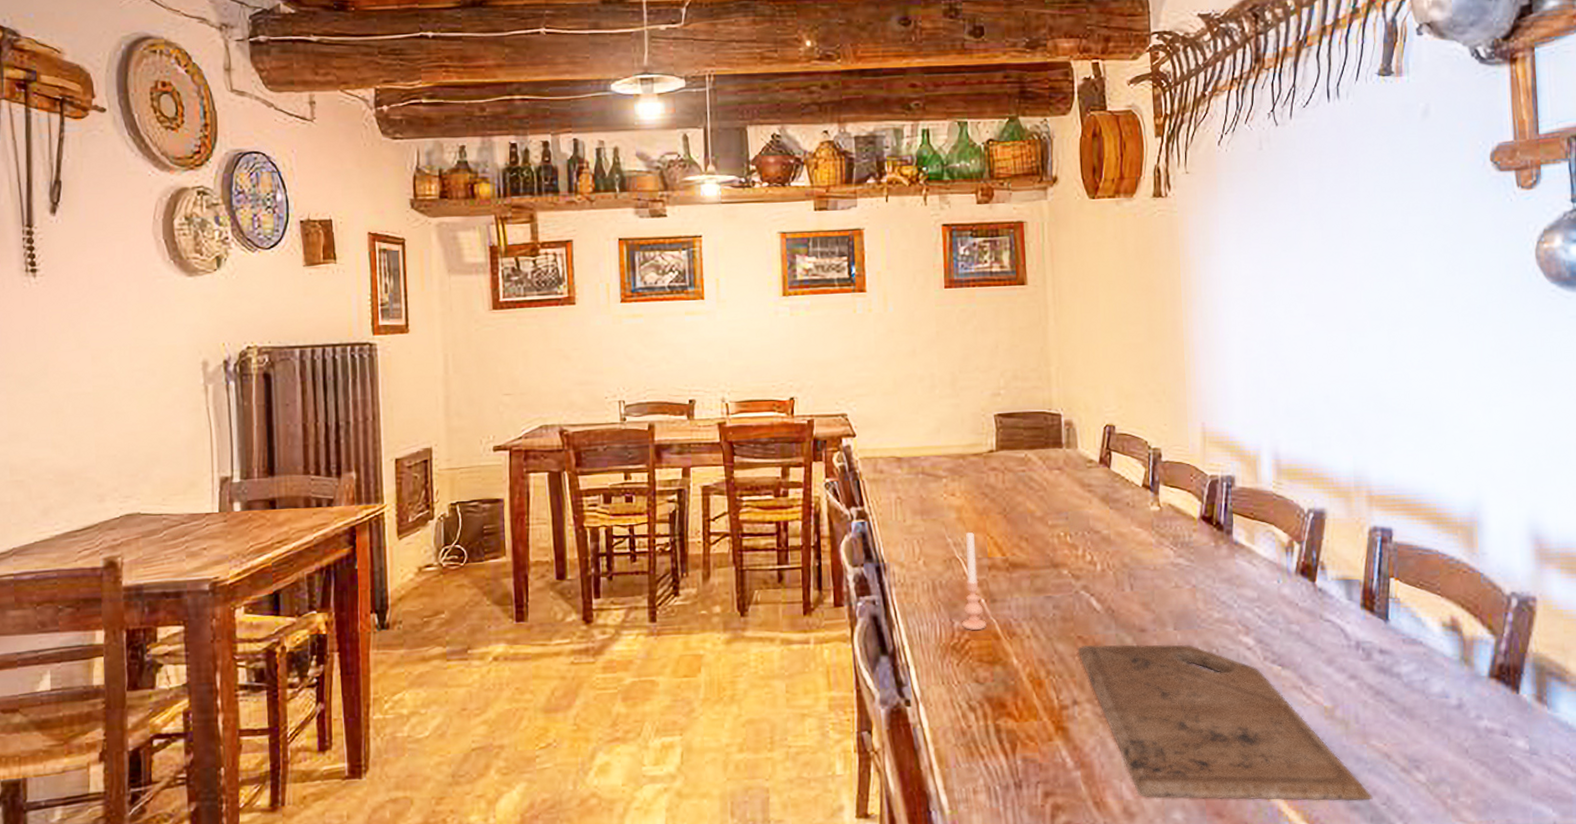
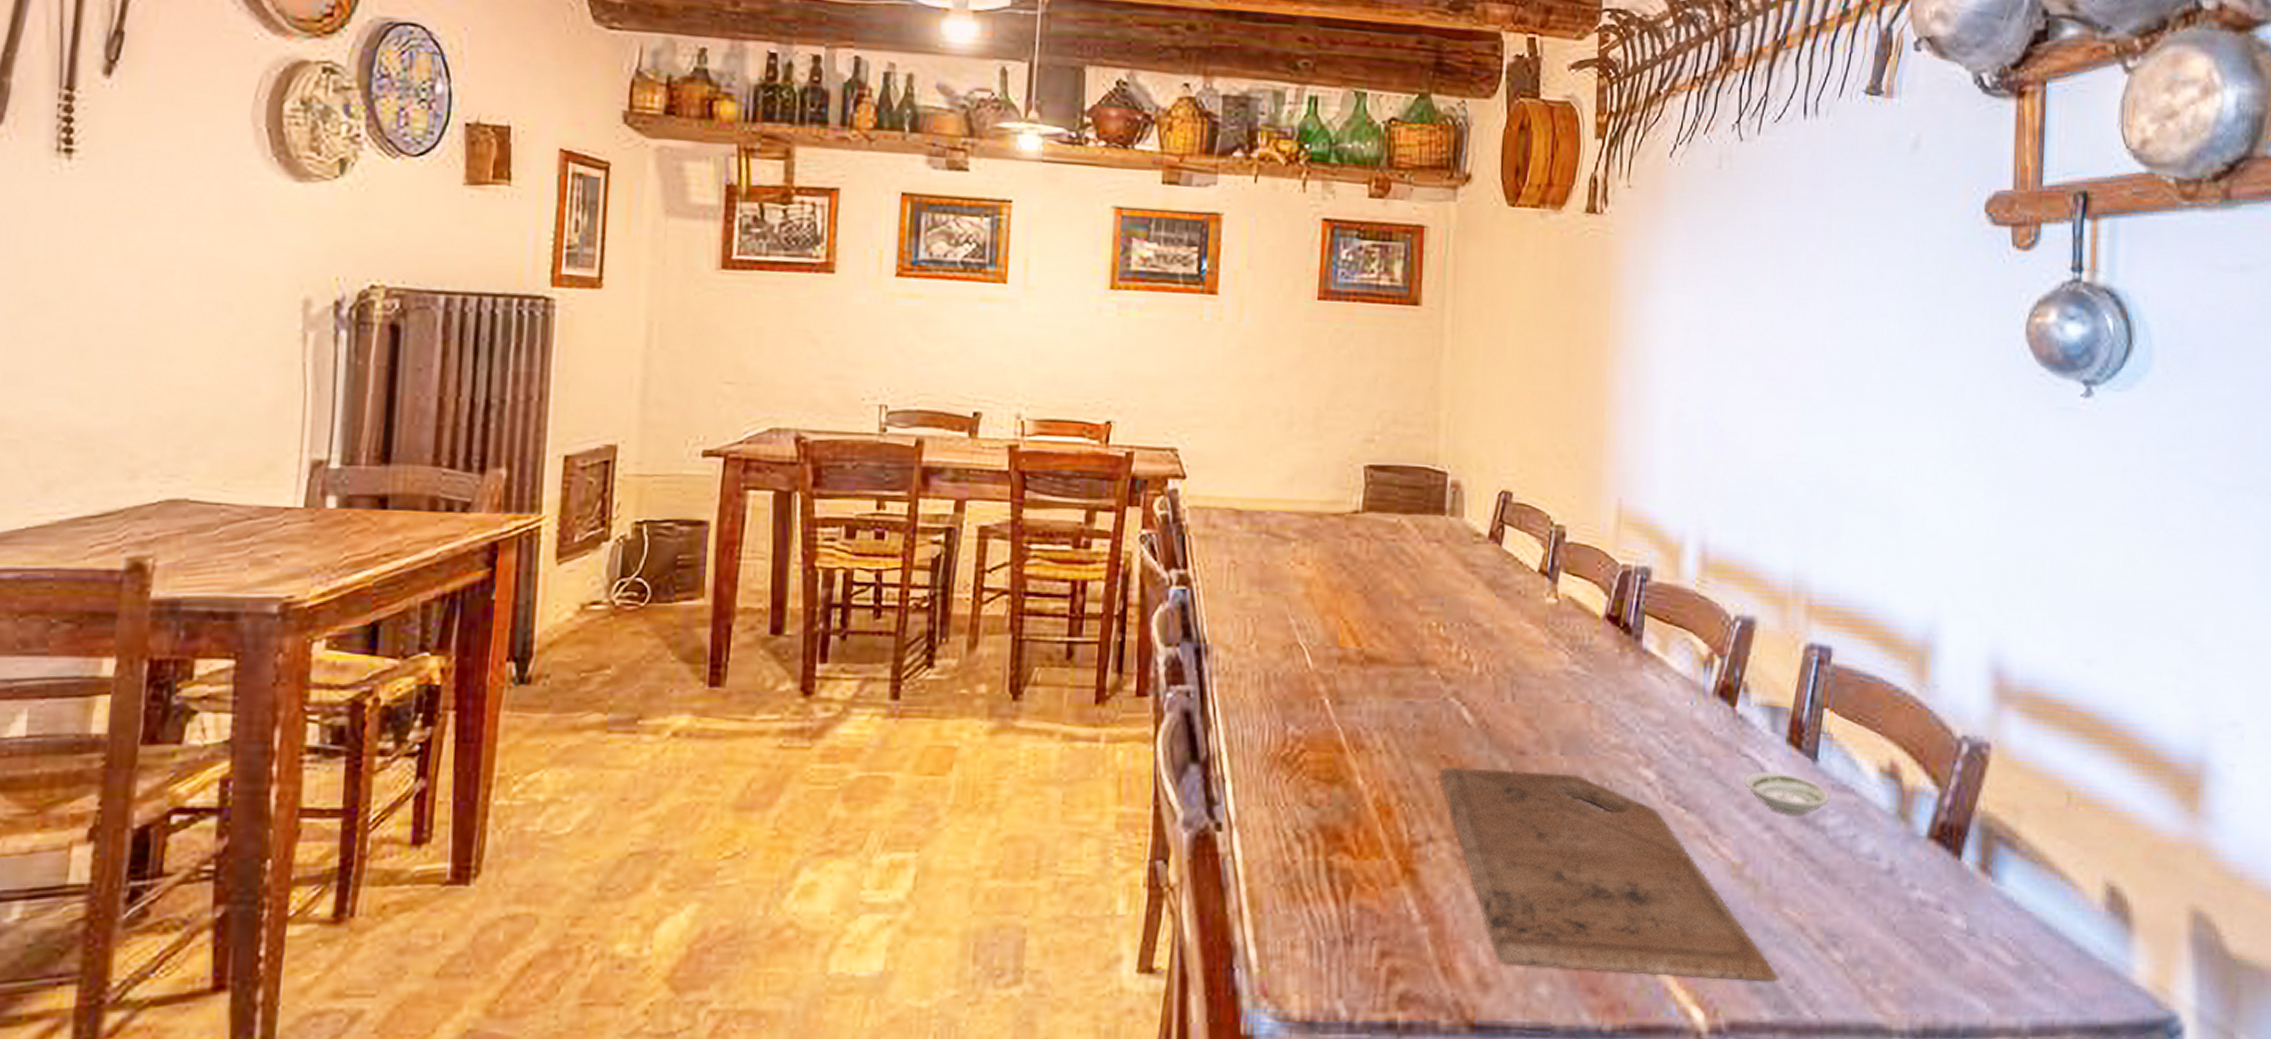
candle: present [962,531,986,630] -> none [1298,612,1329,738]
saucer: none [1329,631,1402,666] -> present [1745,771,1830,815]

